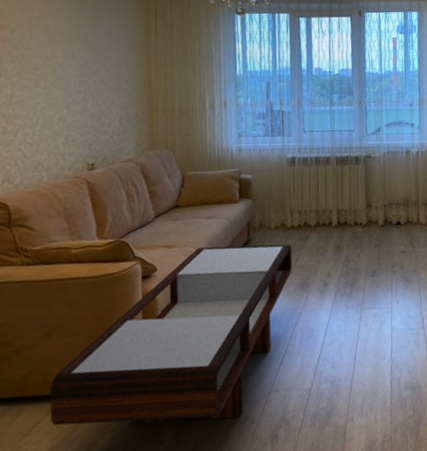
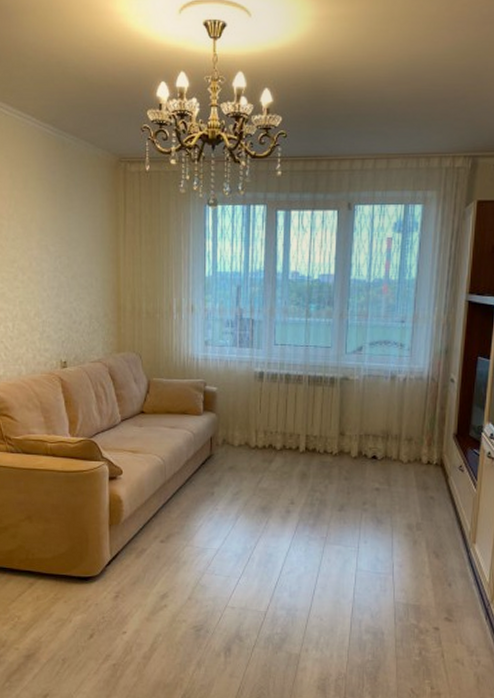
coffee table: present [49,244,293,426] -> none [31,457,254,625]

